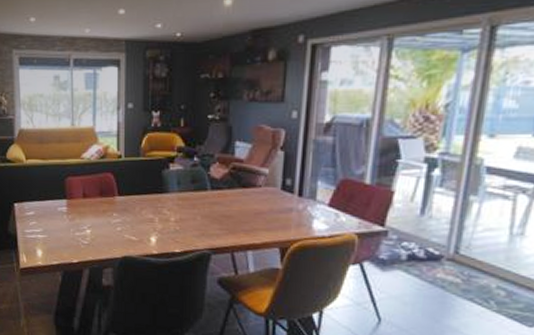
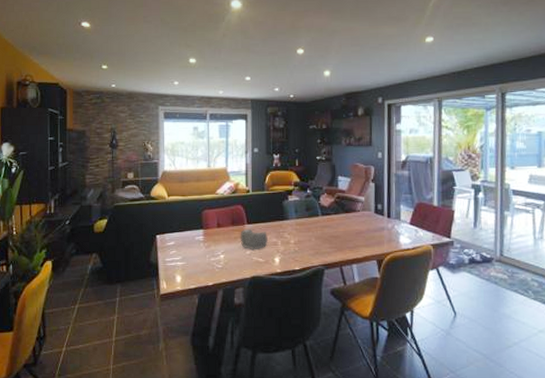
decorative bowl: none [109,202,142,227] -> present [240,229,268,251]

